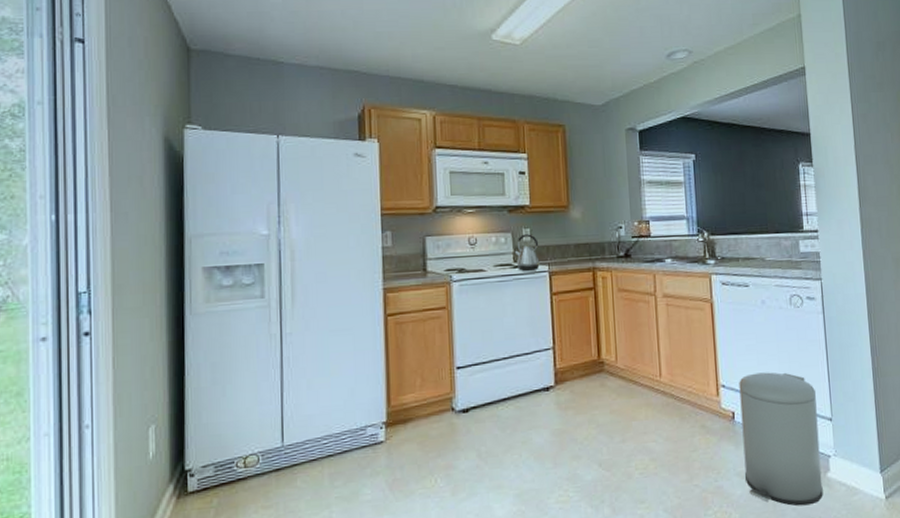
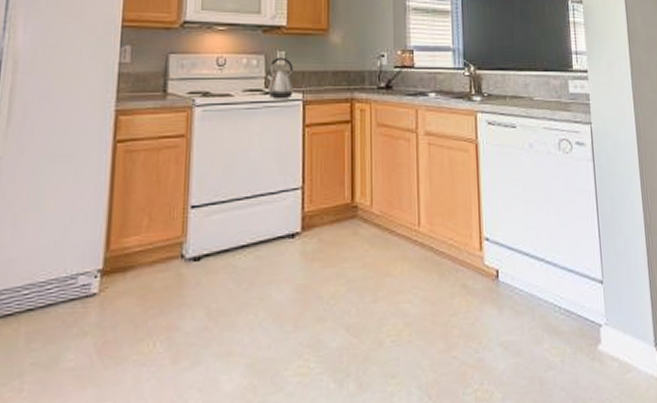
pedal bin: present [739,372,823,506] -> none [504,225,594,385]

